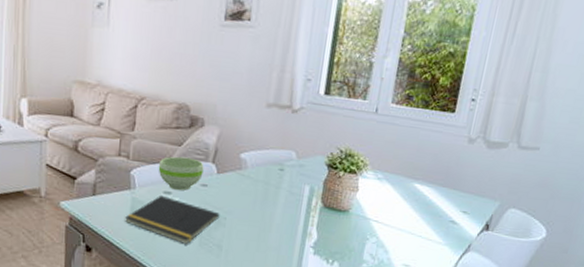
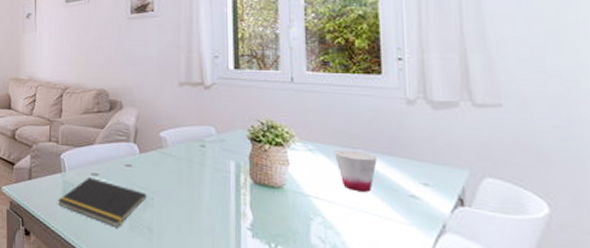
bowl: present [158,156,204,191] -> none [84,138,126,172]
cup: none [398,179,433,217] -> present [335,149,377,192]

